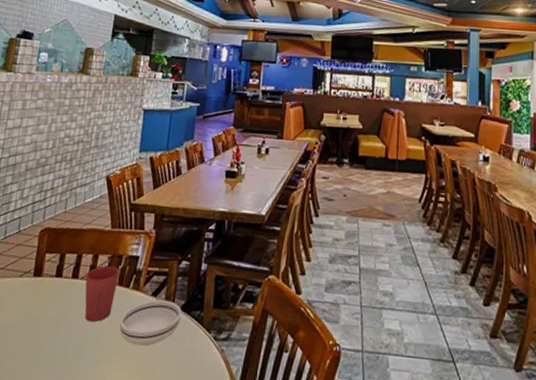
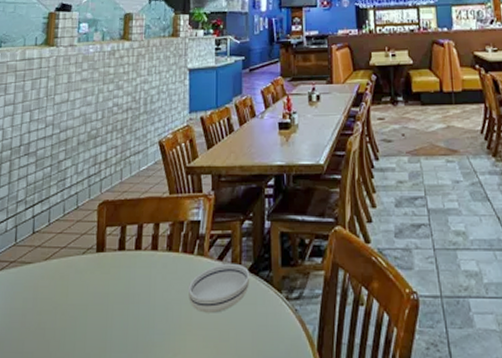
cup: present [84,265,120,322] -> none [148,233,182,293]

